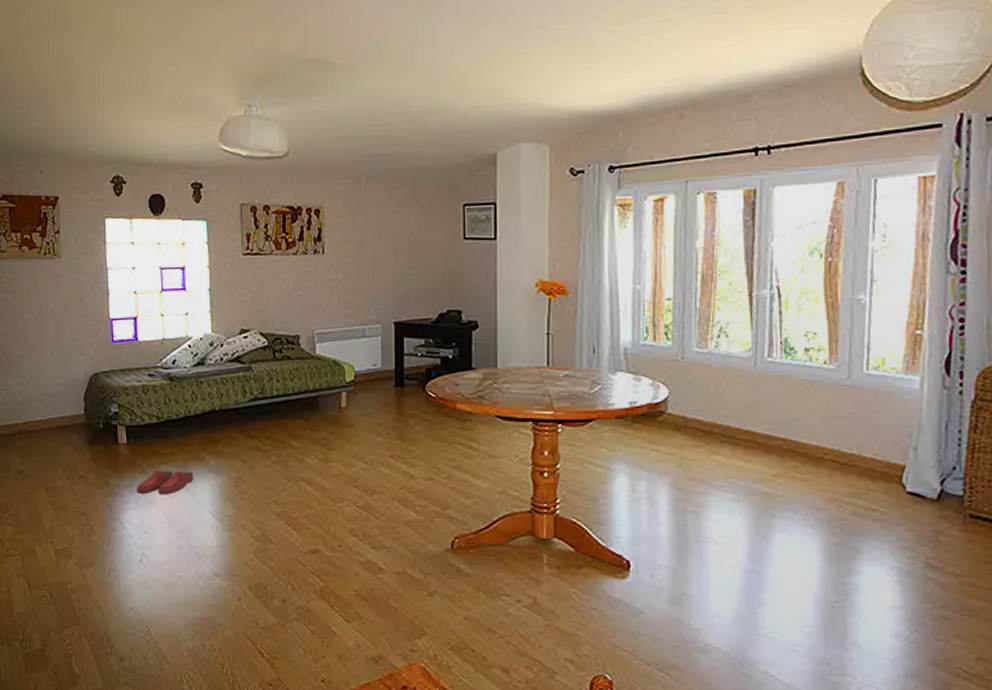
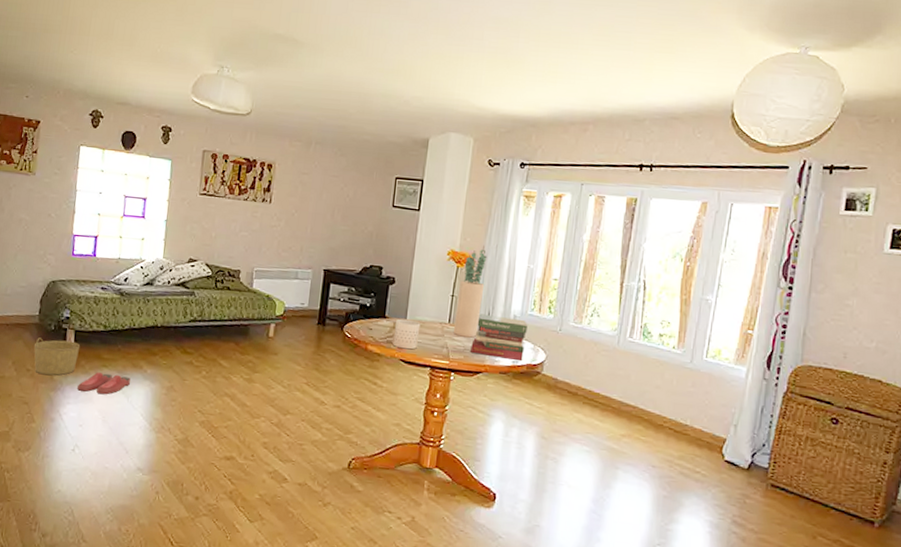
basket: none [83,439,134,480] -> present [33,338,81,376]
mug: none [484,368,515,403] -> present [393,318,421,350]
vase: none [553,269,585,381] -> present [453,245,487,338]
books: none [577,350,642,402] -> present [470,314,528,362]

